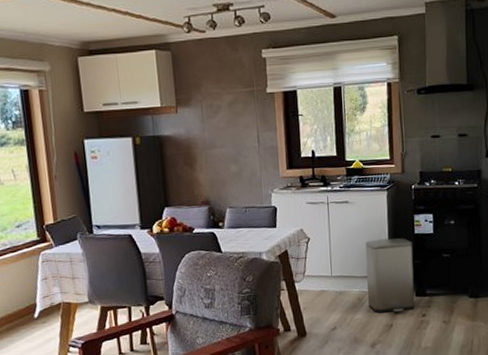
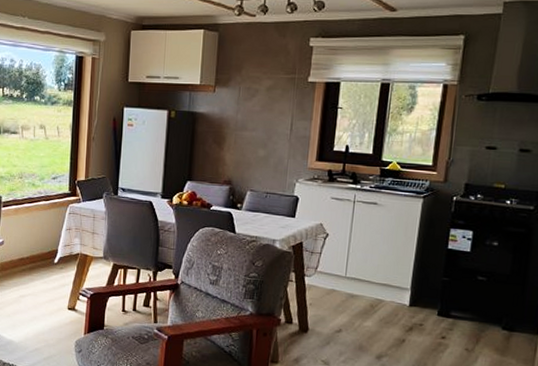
pedal bin: present [365,238,415,313] -> none [380,247,444,329]

